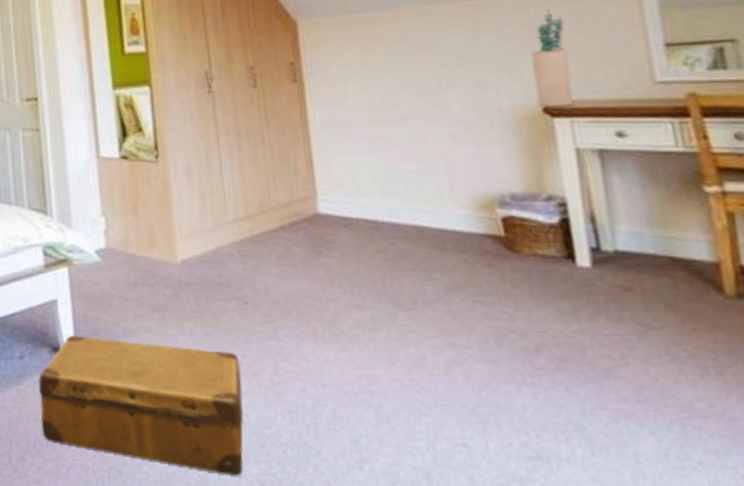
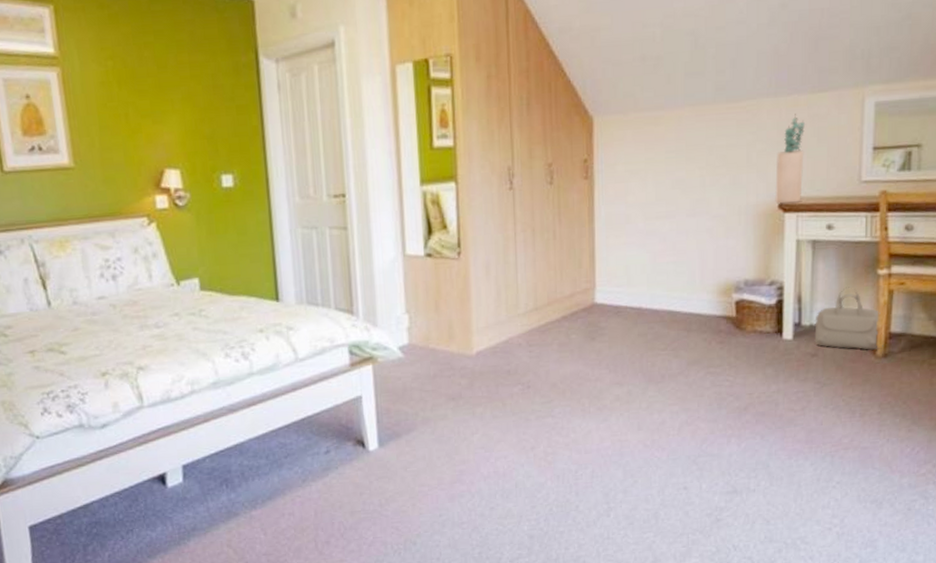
suitcase: present [38,336,244,476] -> none [343,428,522,534]
handbag: none [620,206,734,289] -> present [814,287,883,351]

